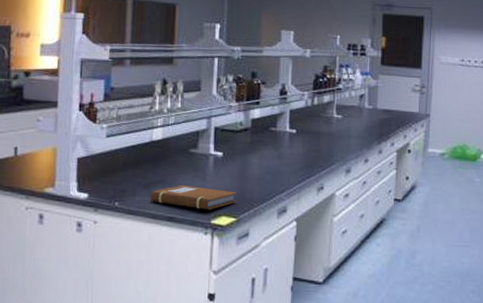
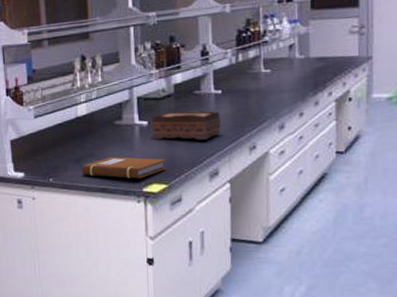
tissue box: none [225,145,293,177] -> present [151,111,221,140]

